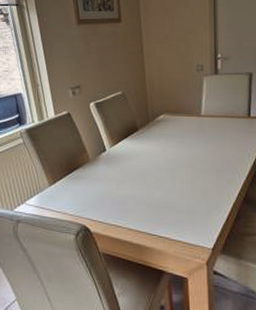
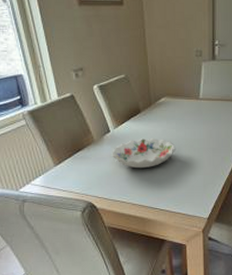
decorative bowl: none [107,157,175,191] -> present [112,137,176,169]

